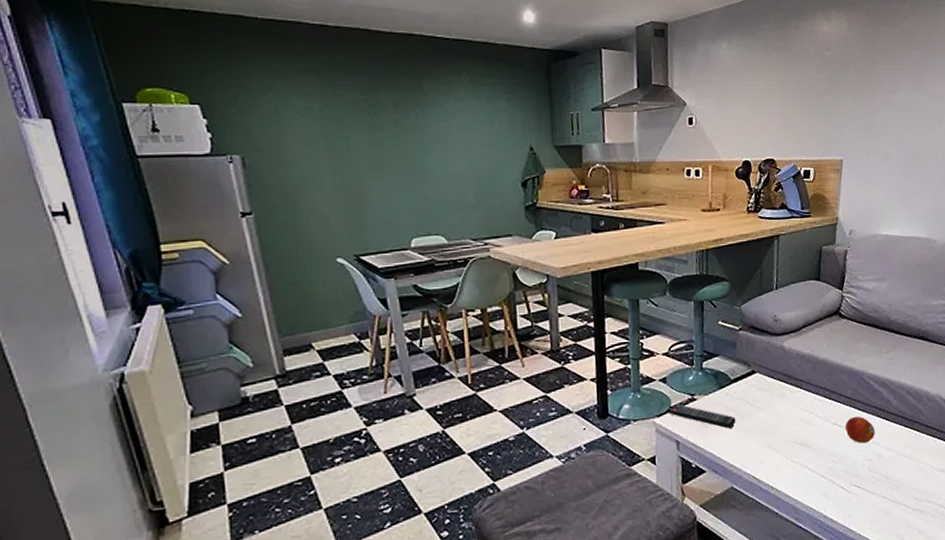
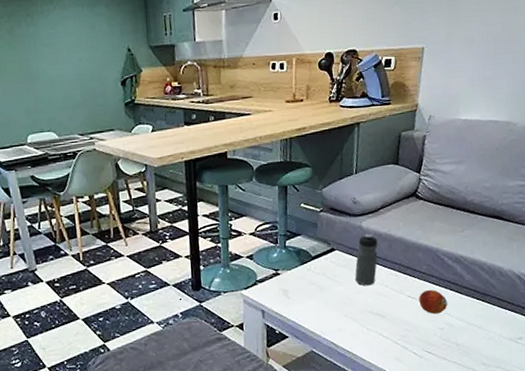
remote control: present [668,404,736,429] -> none [254,278,316,300]
water bottle: none [777,354,801,413] -> present [355,233,378,286]

